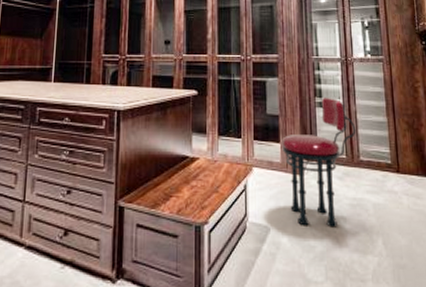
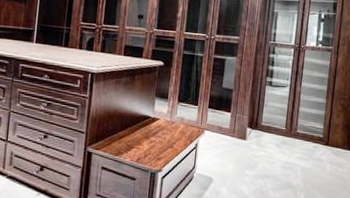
stool: present [282,98,356,228] -> none [231,78,298,183]

